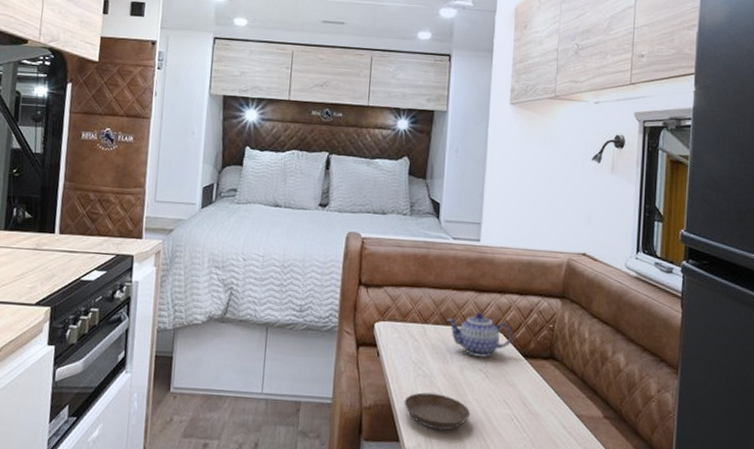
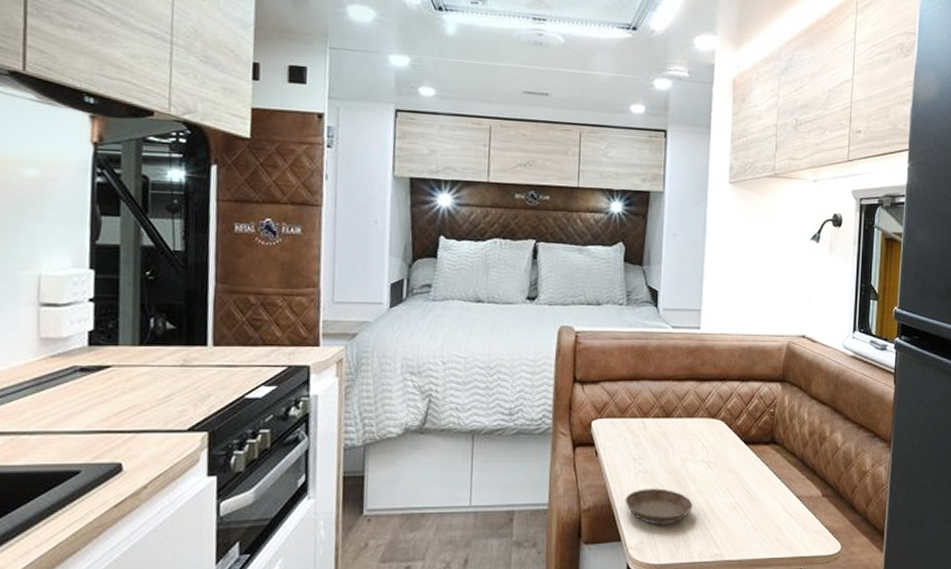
teapot: present [447,312,513,358] -> none [667,402,734,449]

